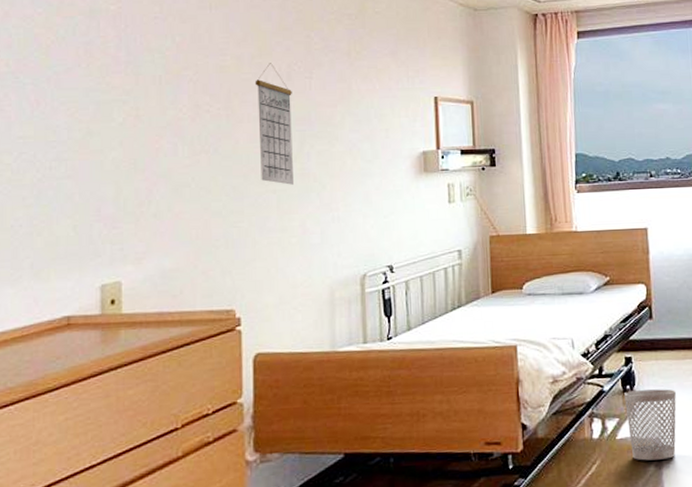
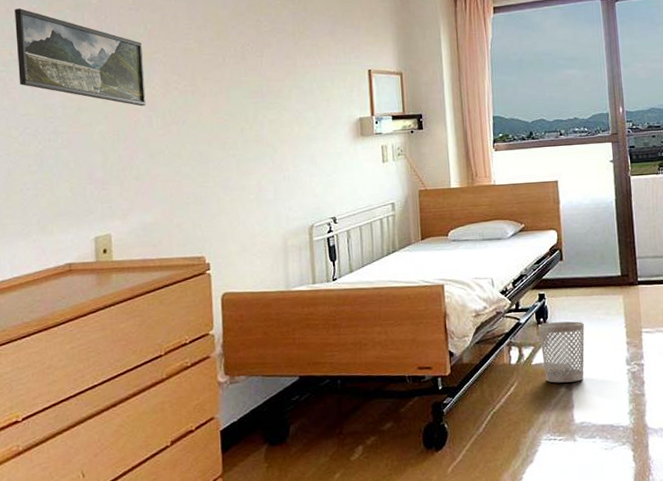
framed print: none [15,12,171,131] -> present [15,8,146,107]
calendar: present [255,63,293,185] -> none [214,45,250,150]

